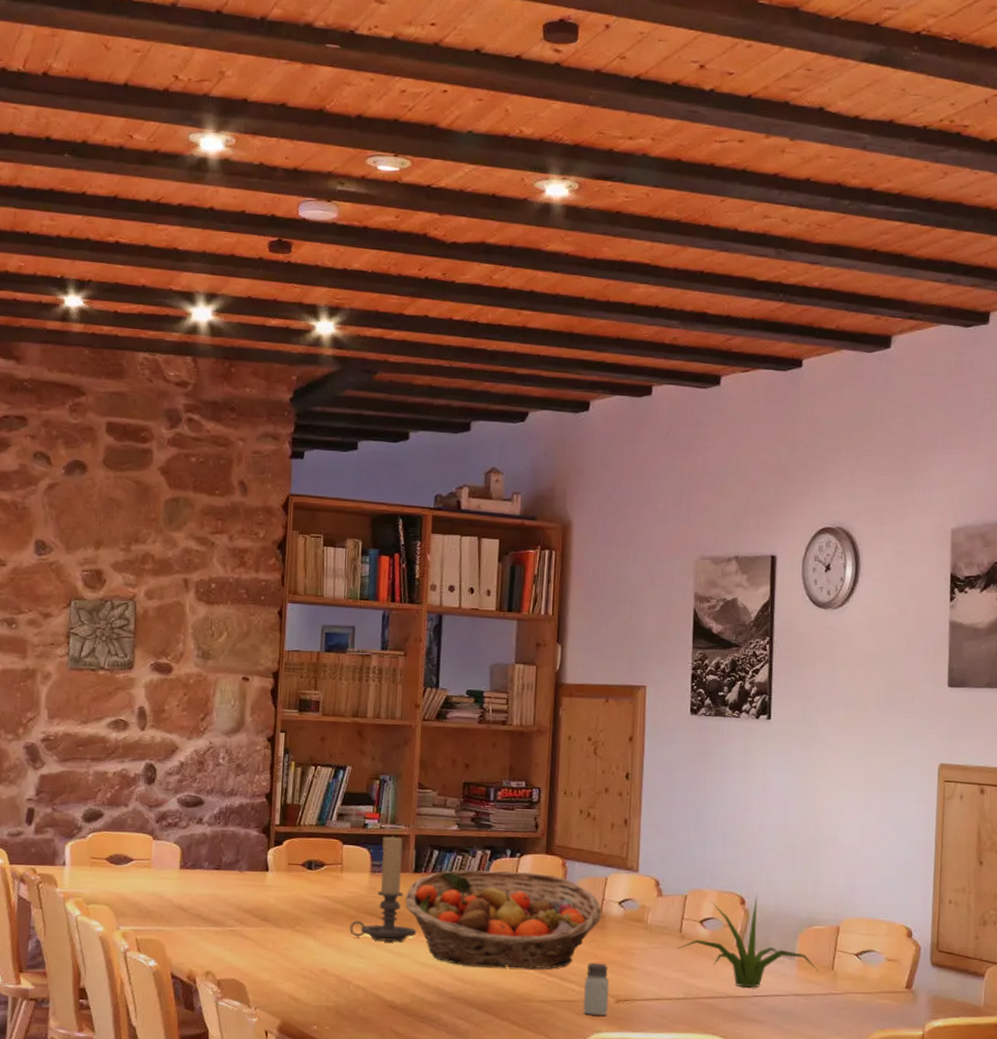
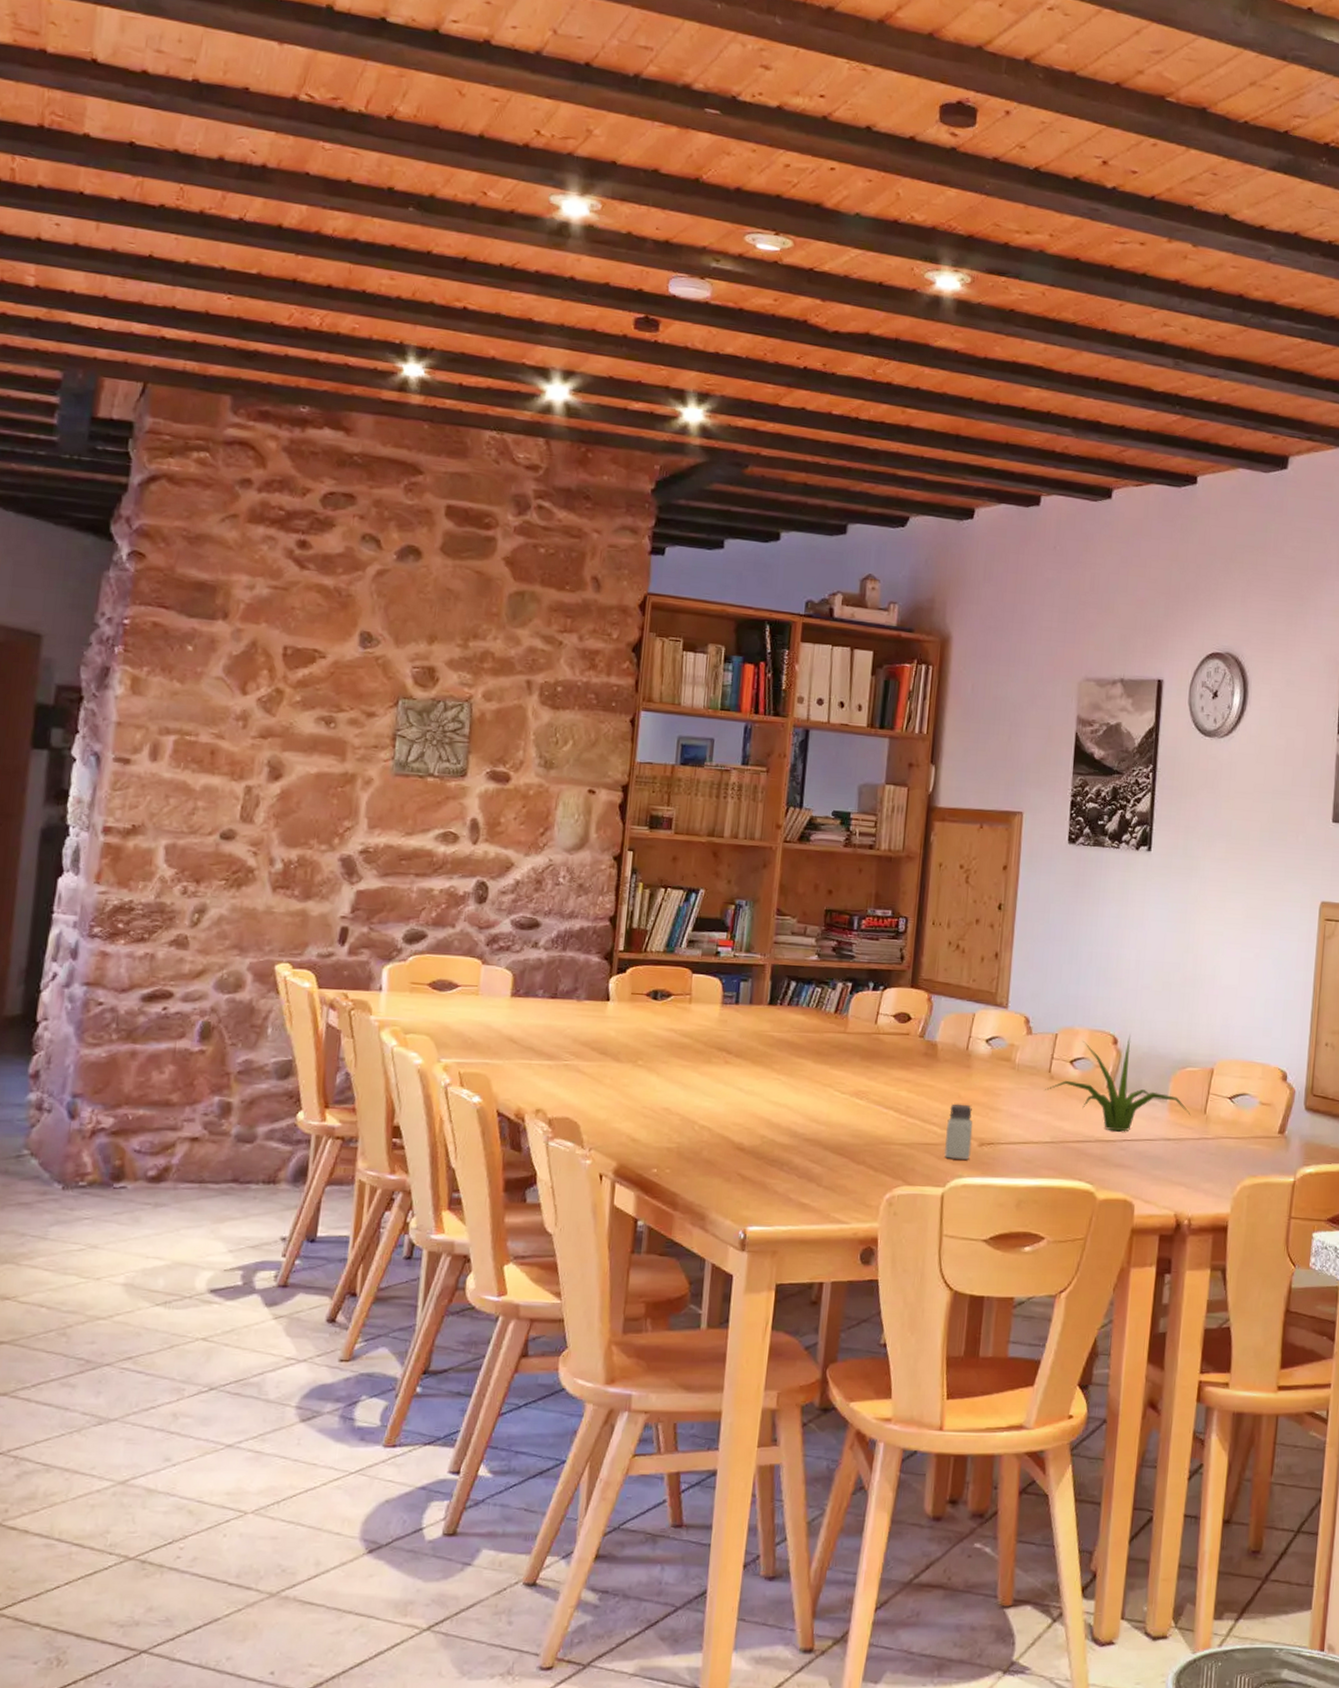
candle holder: present [349,835,417,942] -> none [696,965,769,1080]
fruit basket: present [405,869,602,969] -> none [758,1002,969,1110]

